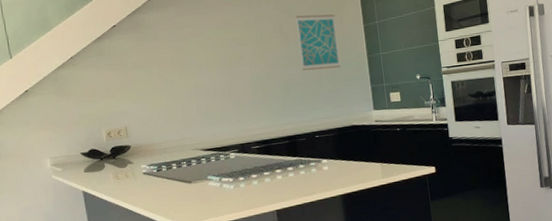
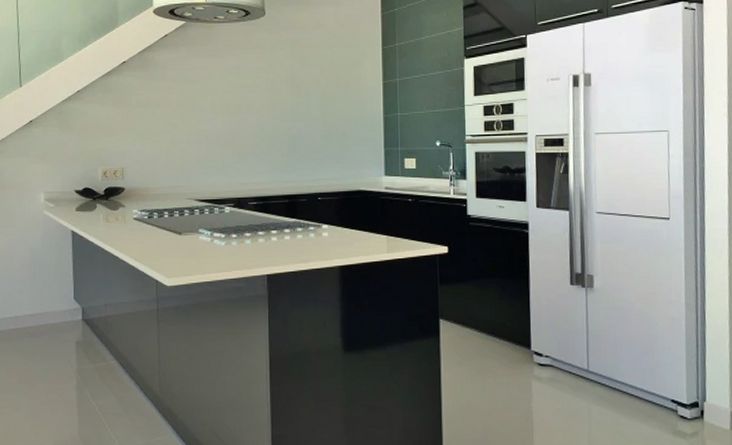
wall art: present [295,14,341,71] -> none [309,65,354,126]

